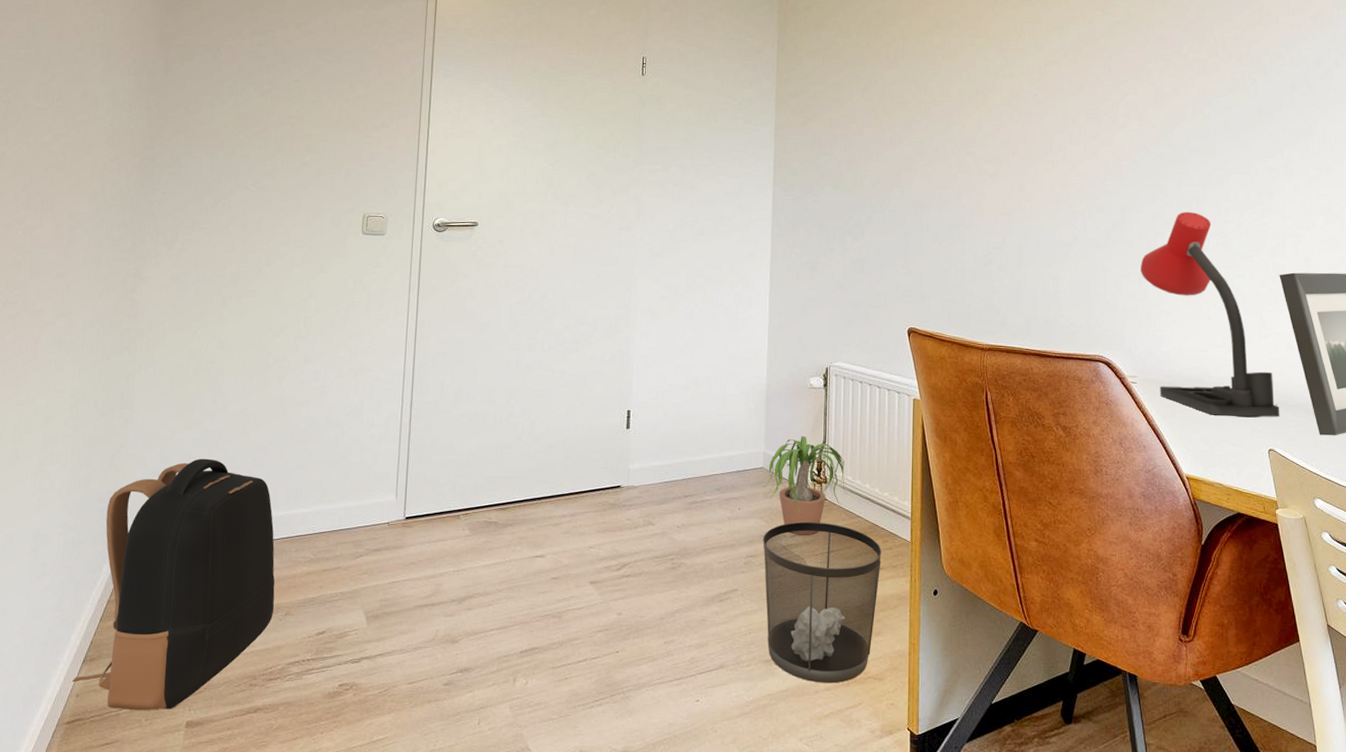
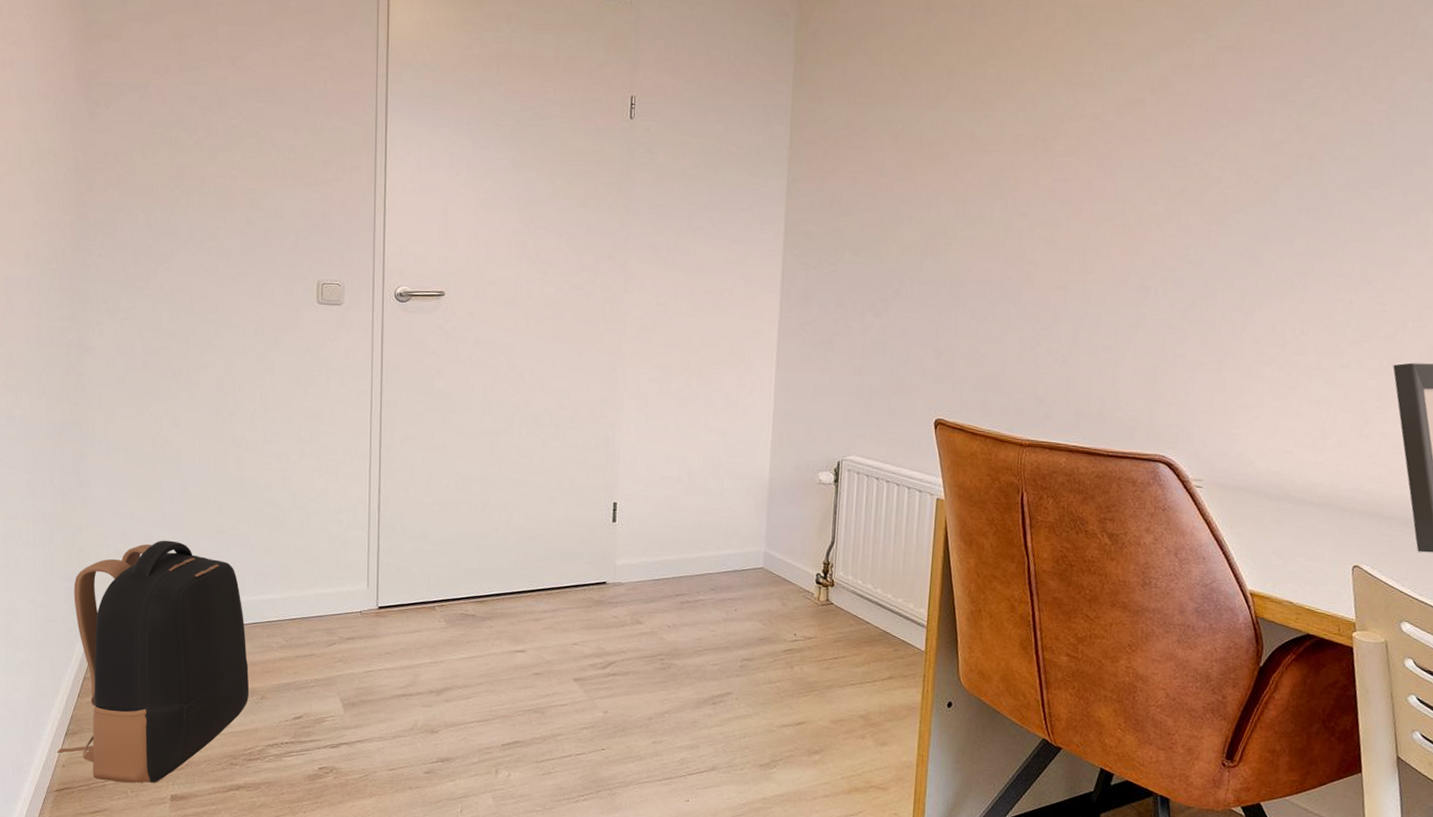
potted plant: present [759,435,855,535] -> none [757,535,866,641]
waste bin: present [763,521,882,684] -> none [760,625,892,791]
desk lamp: present [1141,211,1280,417] -> none [1220,287,1373,530]

